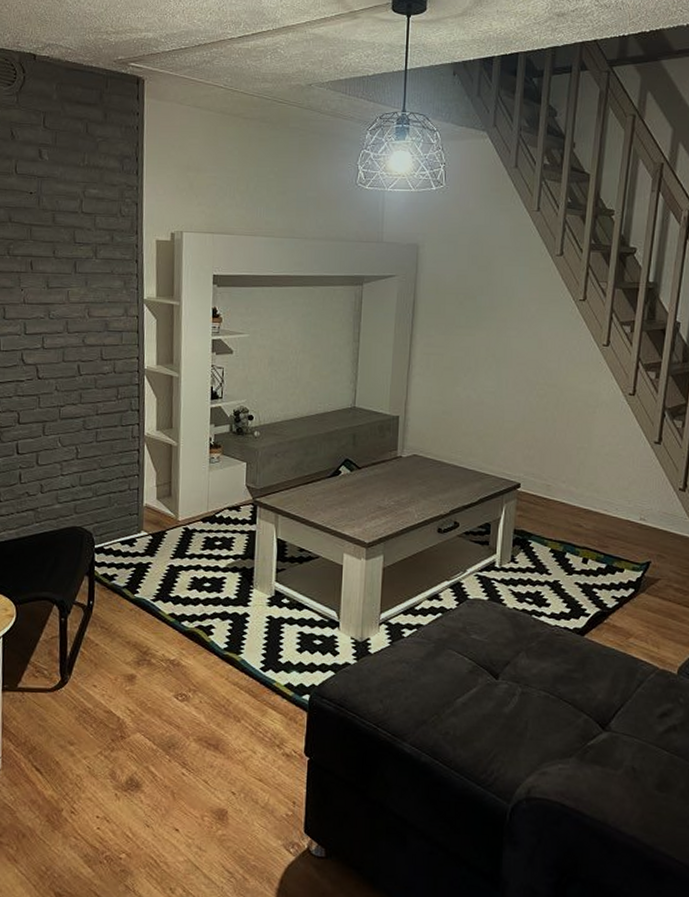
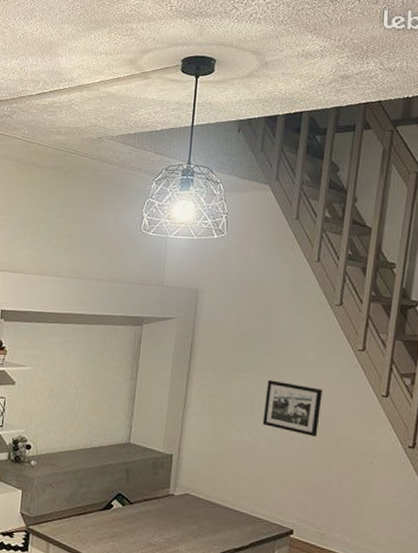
picture frame: none [487,335,545,390] -> present [262,379,323,438]

